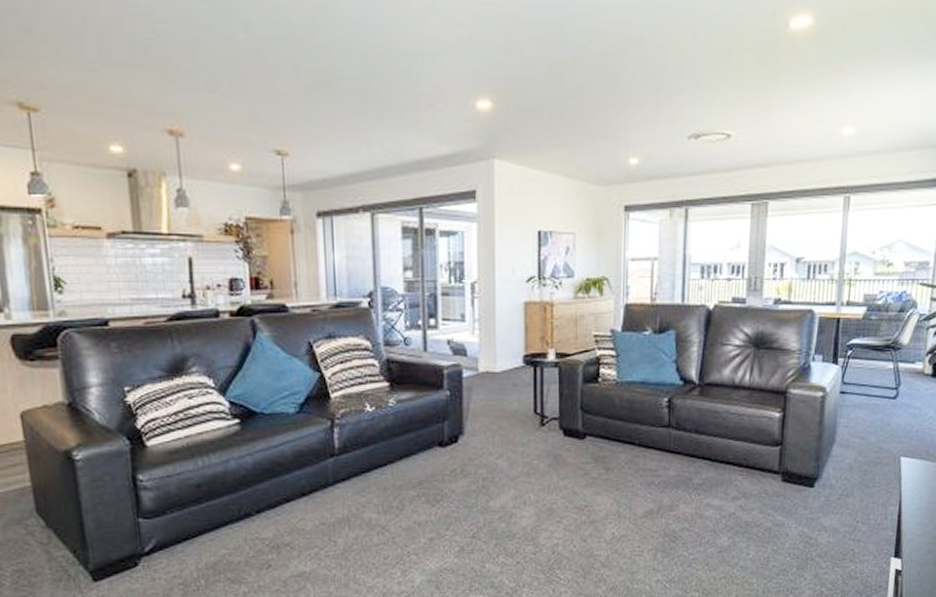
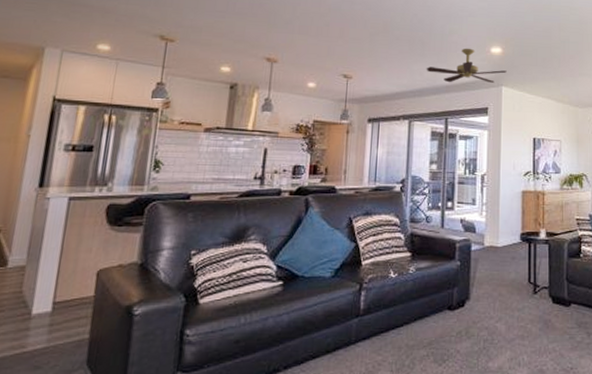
ceiling fan: none [387,103,500,157] -> present [426,48,507,83]

